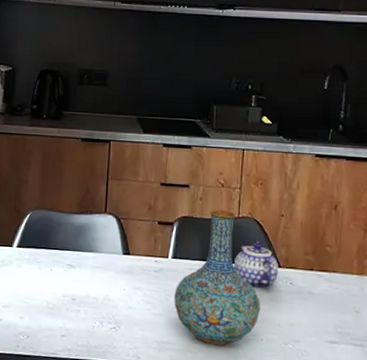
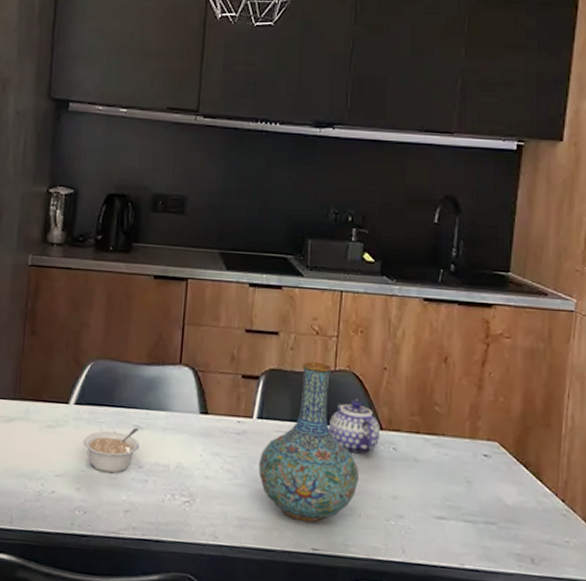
legume: none [25,266,72,305] -> present [83,428,140,474]

